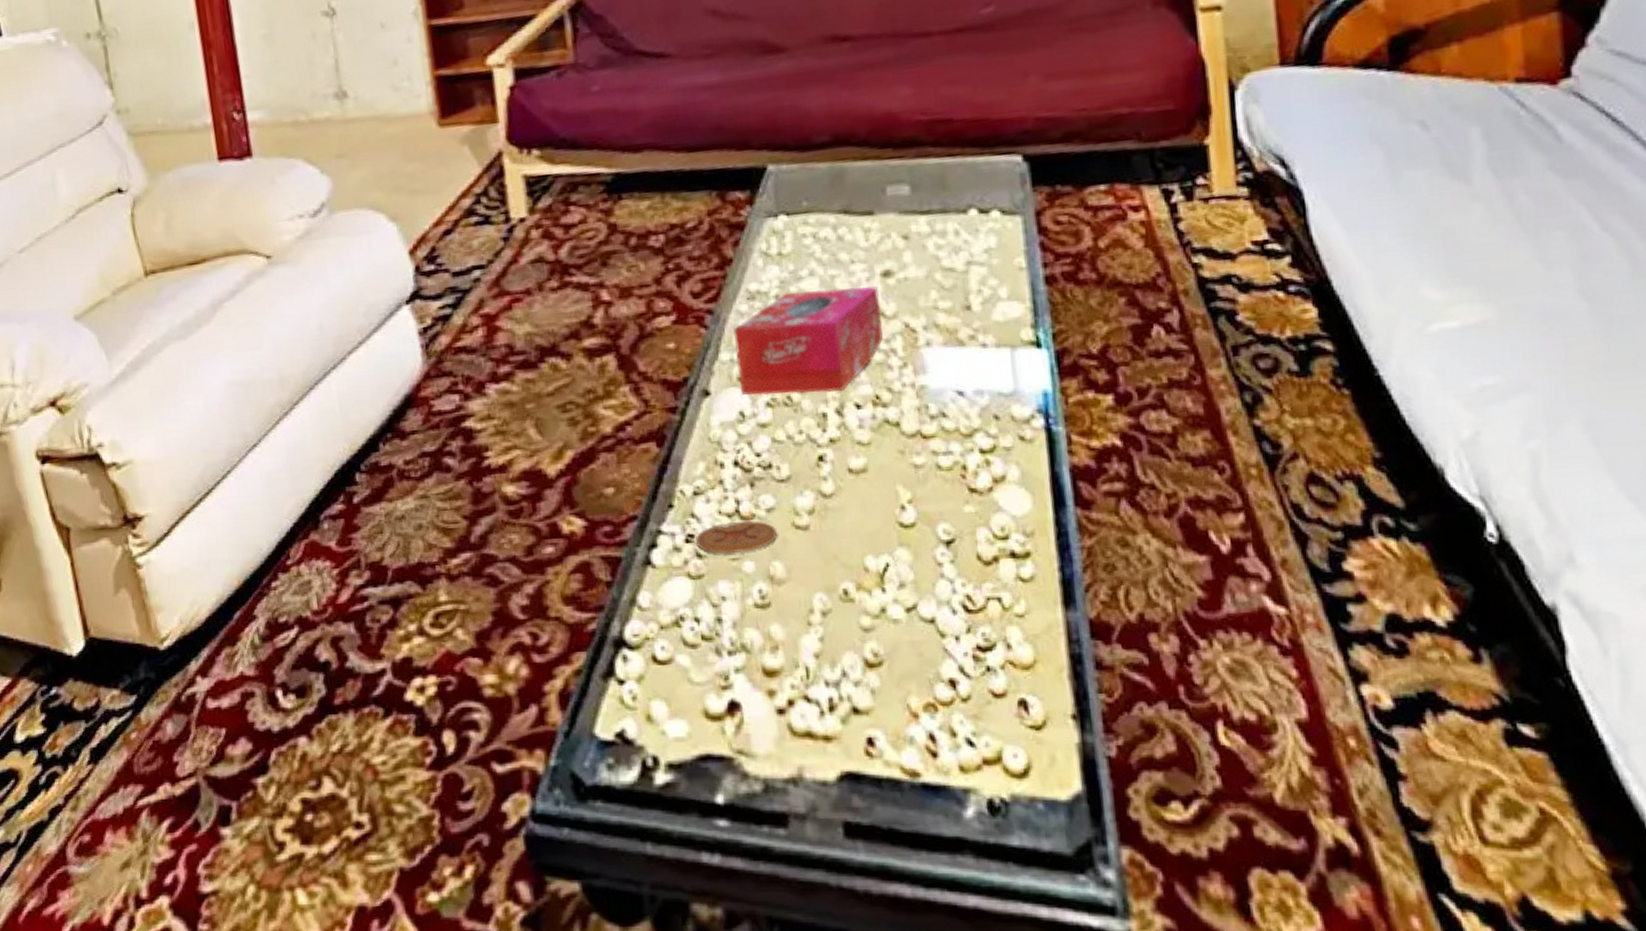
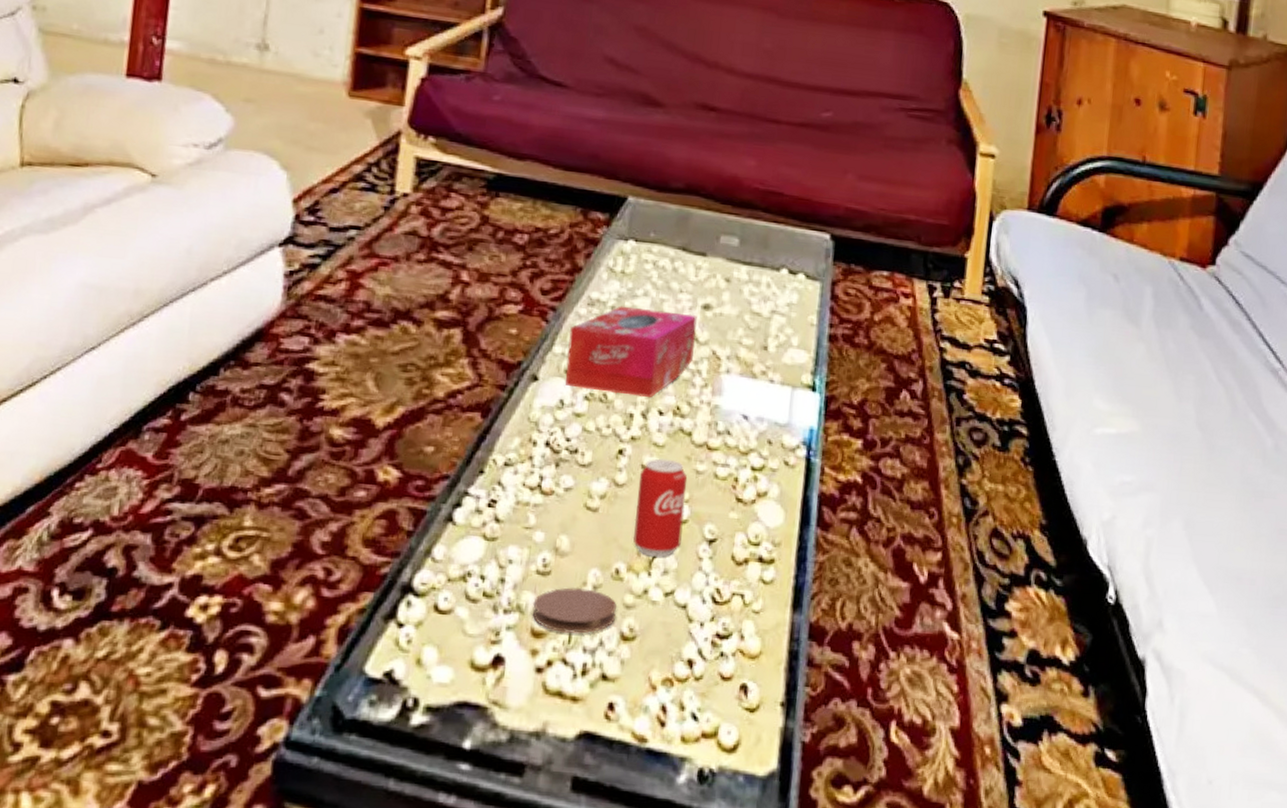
coaster: present [695,520,777,554] -> none [496,494,570,523]
coaster: none [758,615,854,668] -> present [532,587,617,634]
beverage can: none [848,456,913,570] -> present [632,458,688,558]

